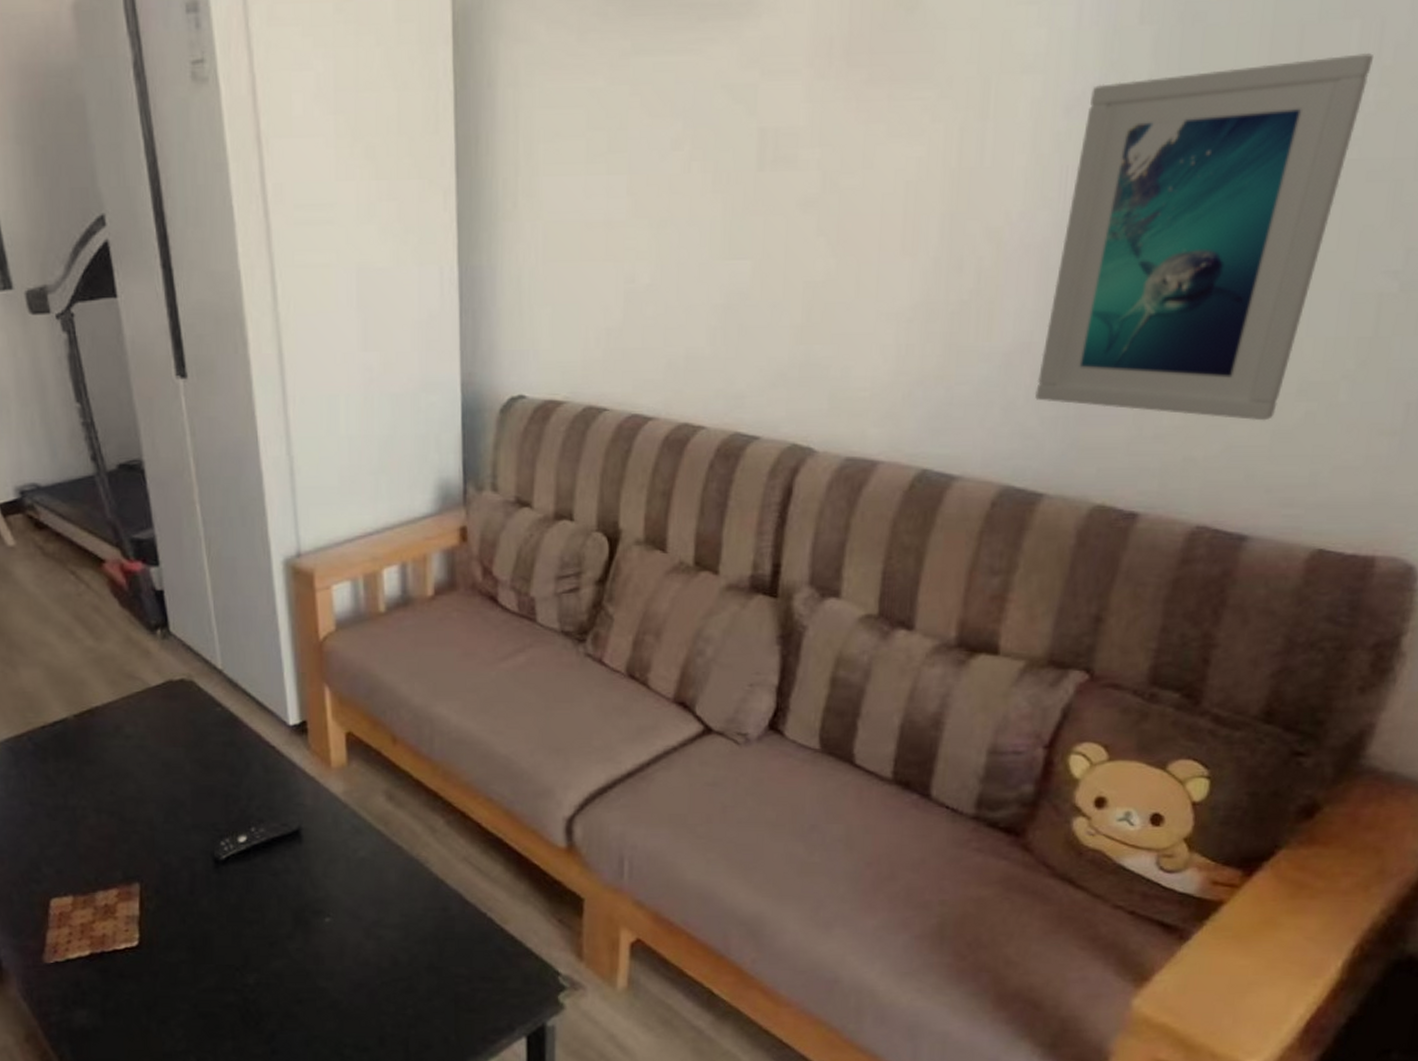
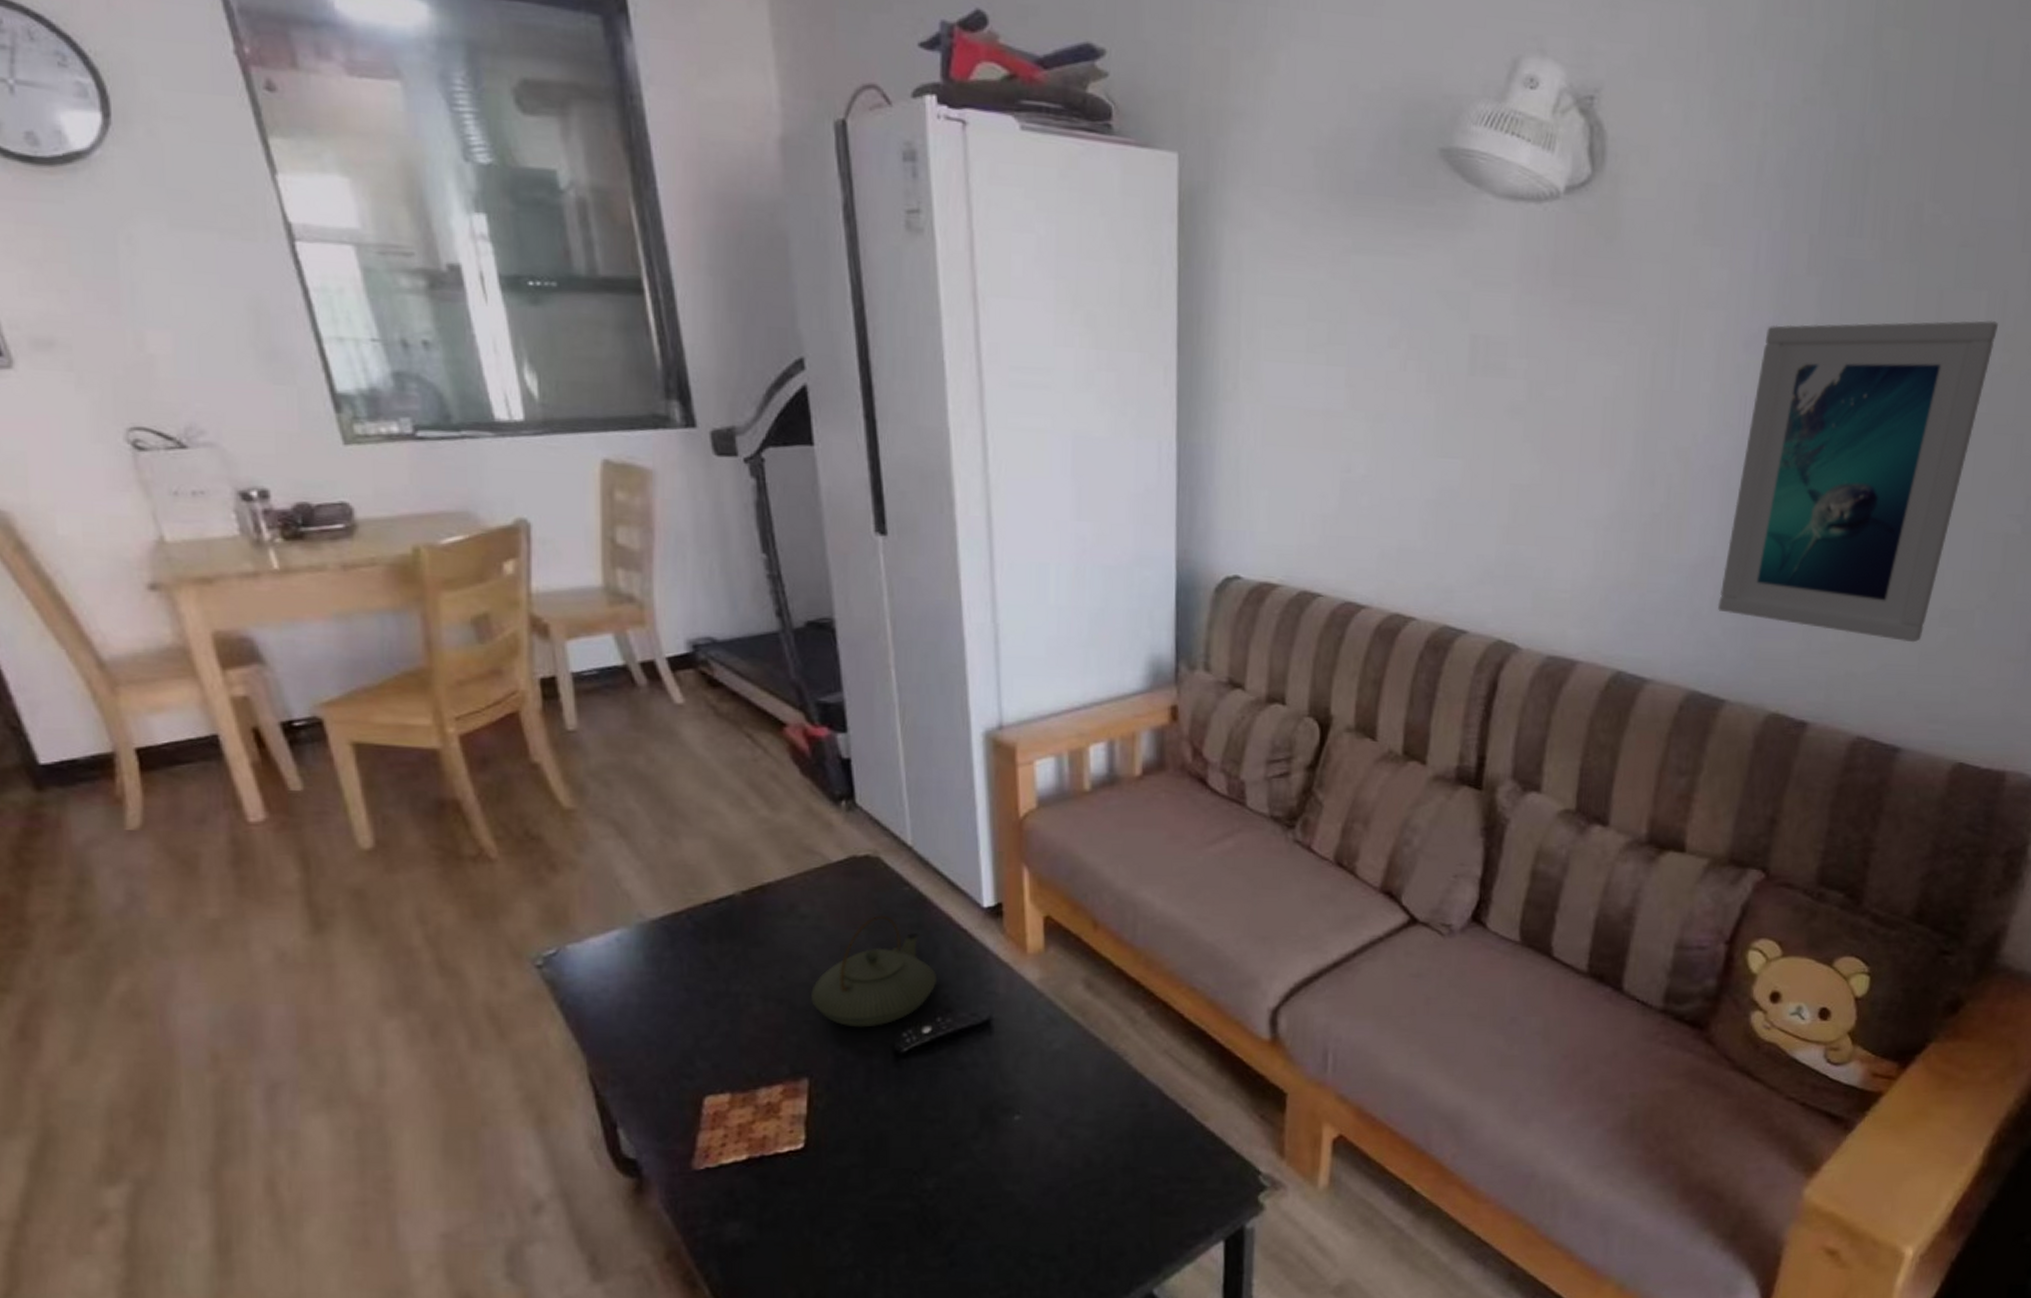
teapot: none [138,734,250,837] -> present [811,915,938,1028]

